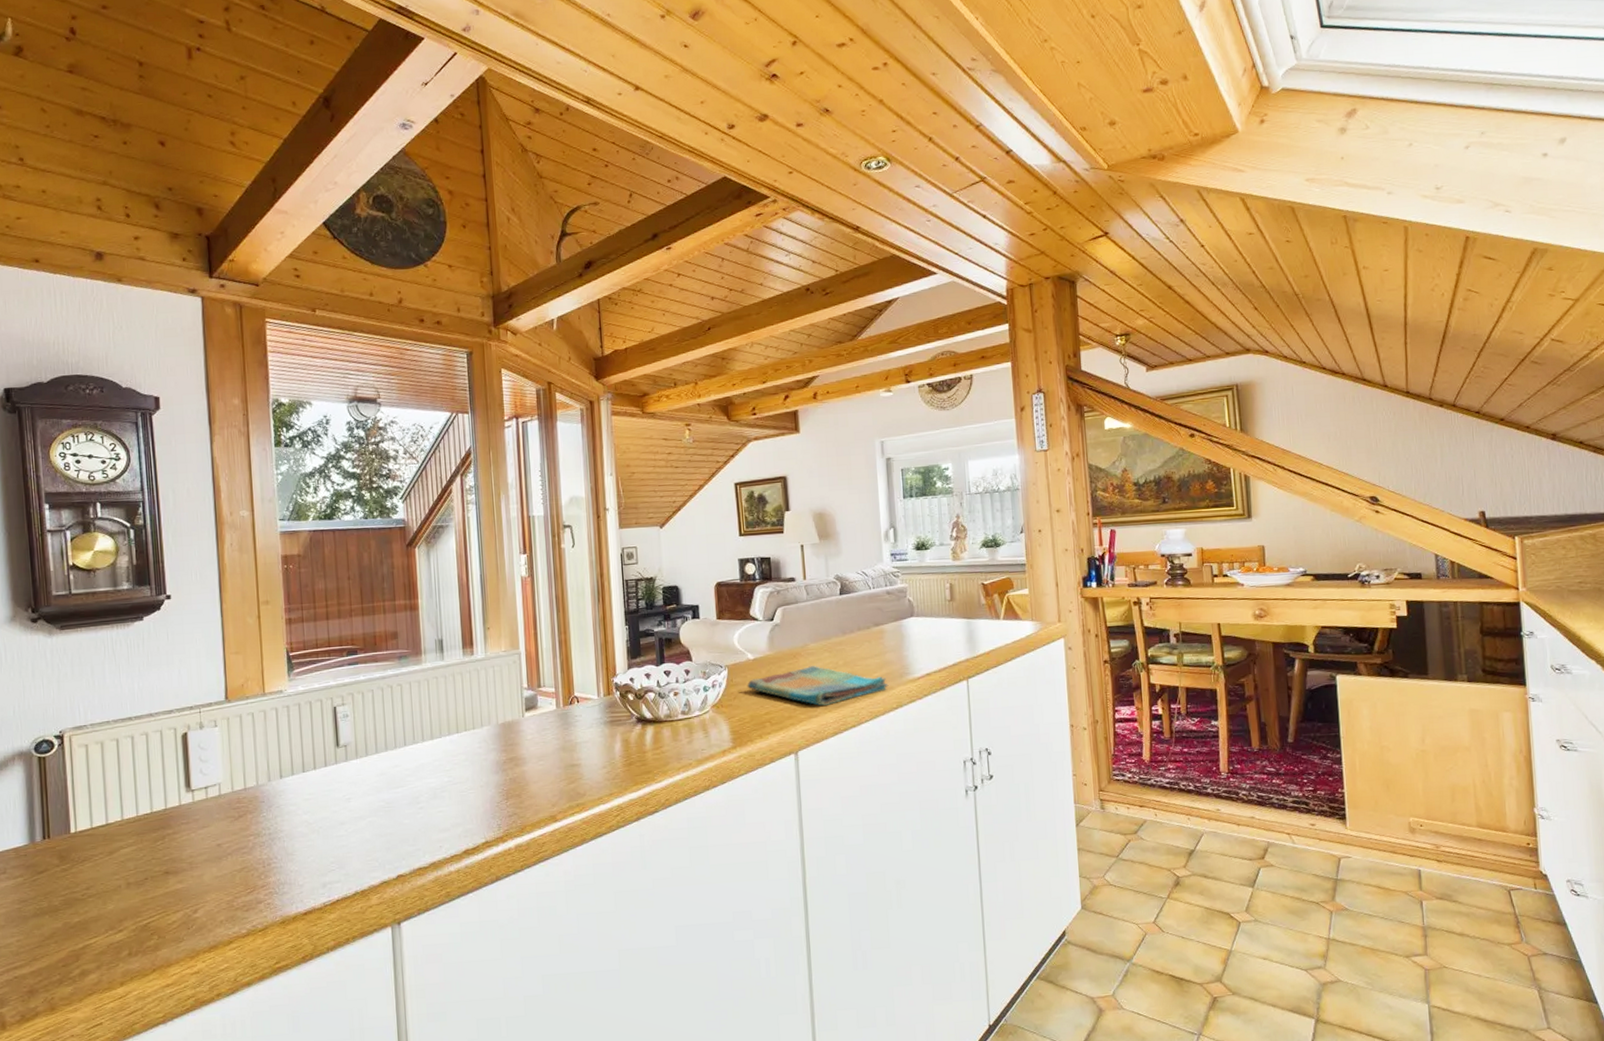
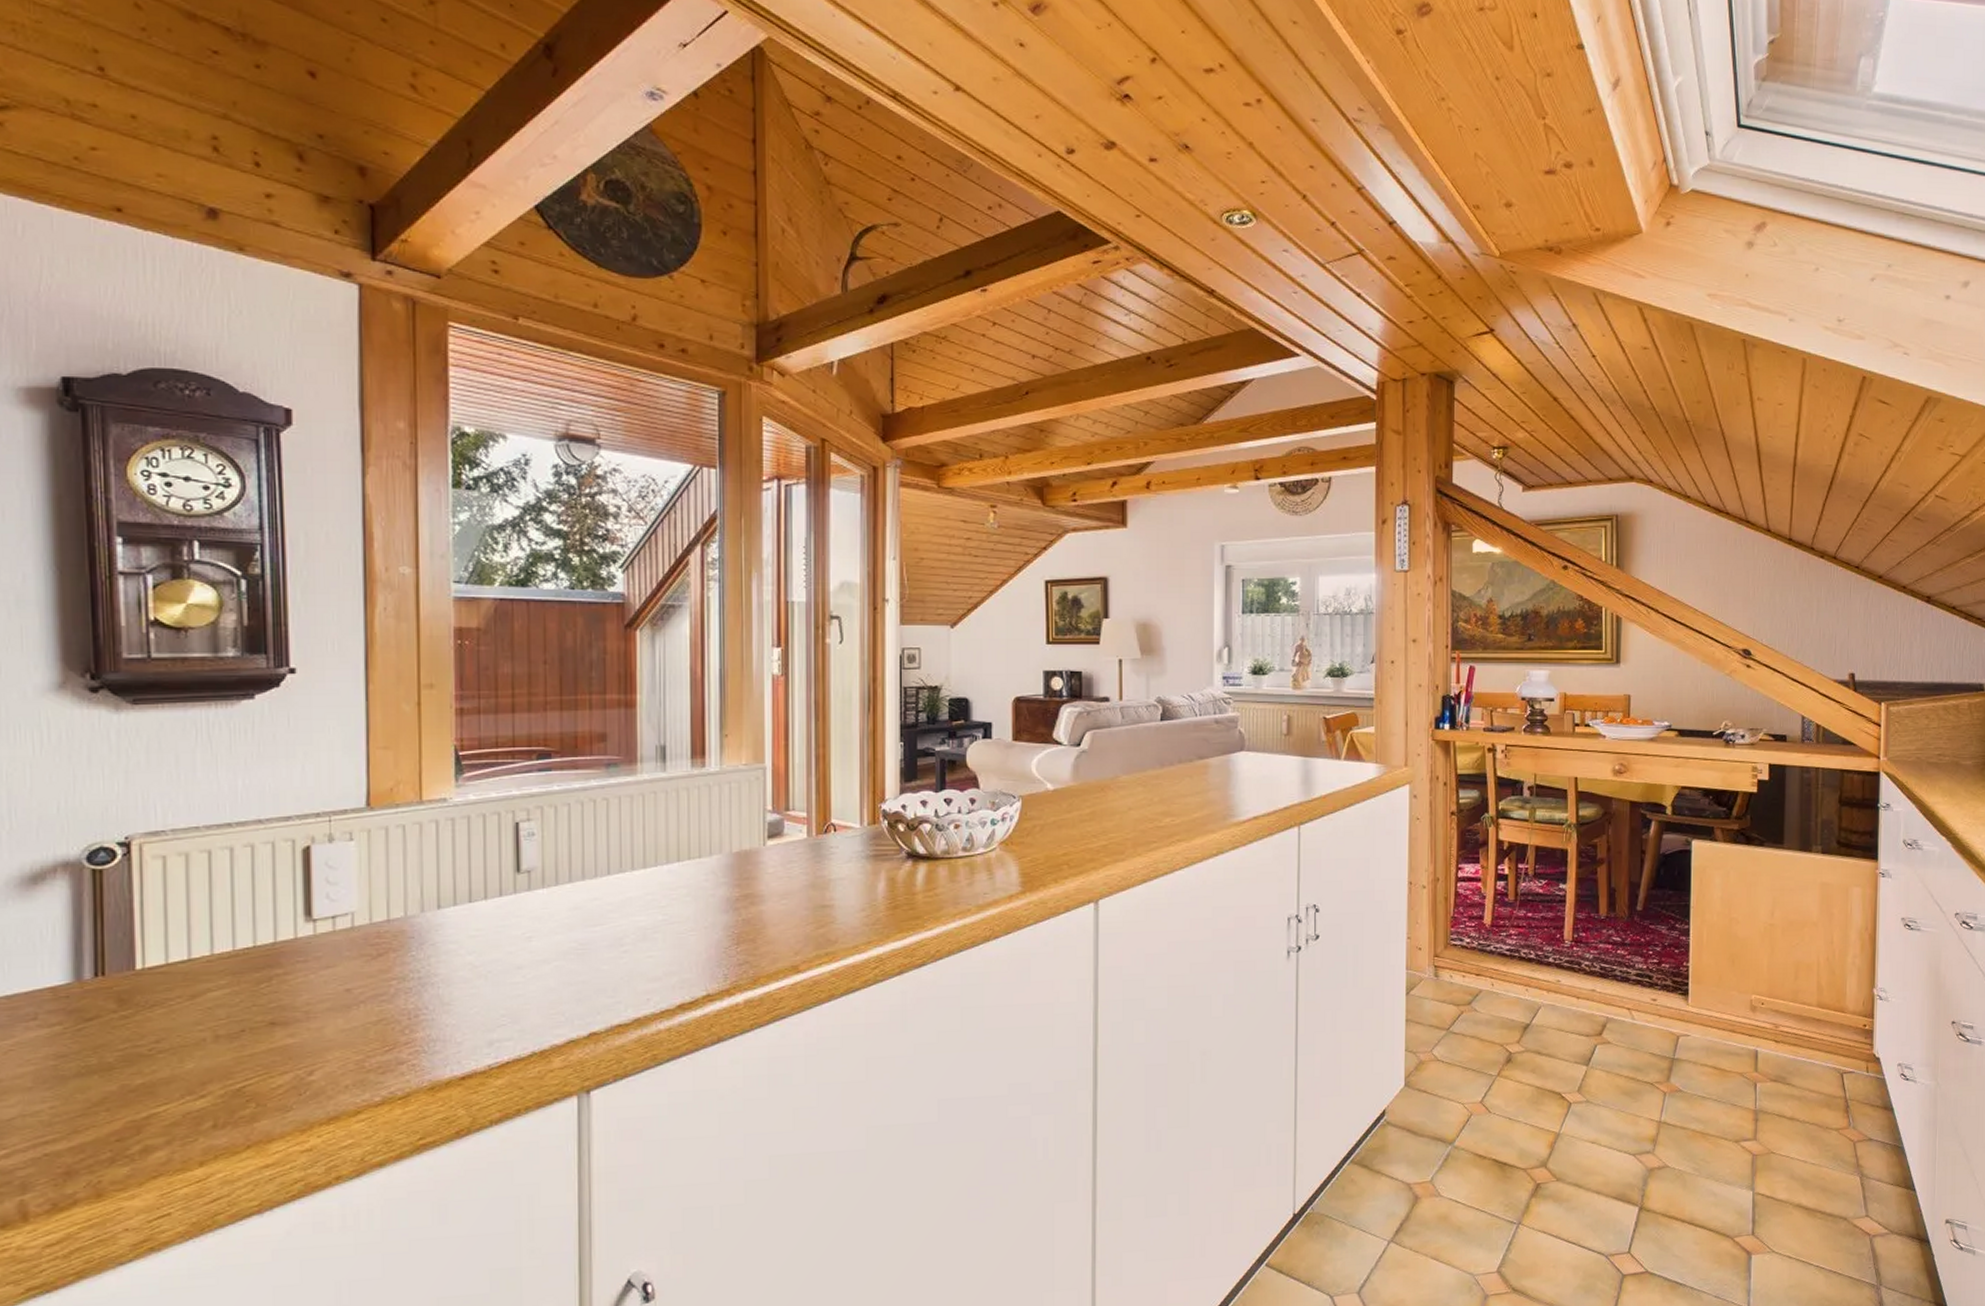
dish towel: present [747,665,889,707] -> none [1043,800,1209,849]

